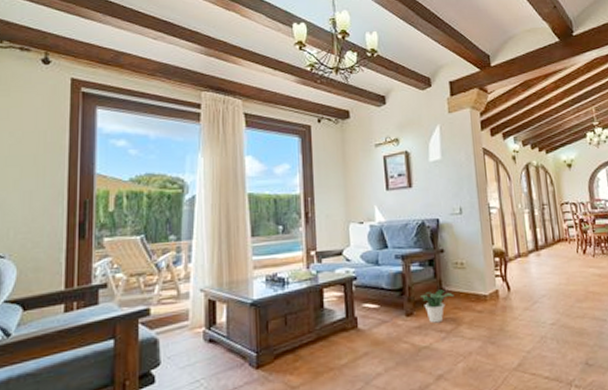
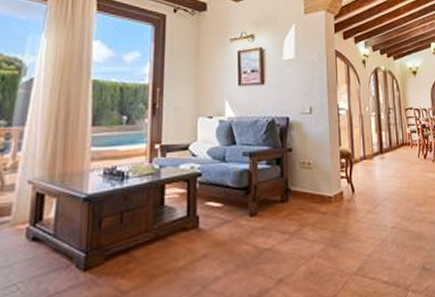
potted plant: present [420,289,455,323] -> none [266,189,300,224]

